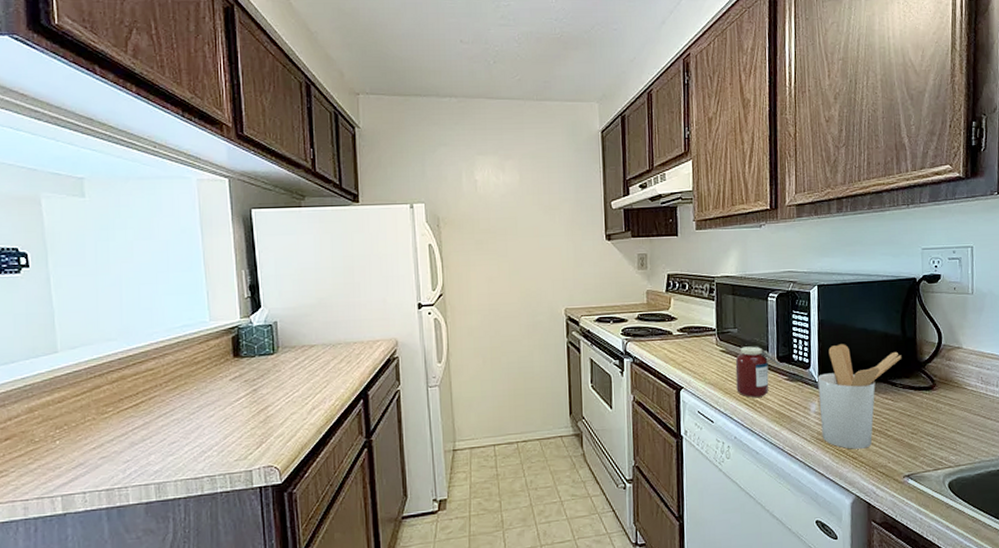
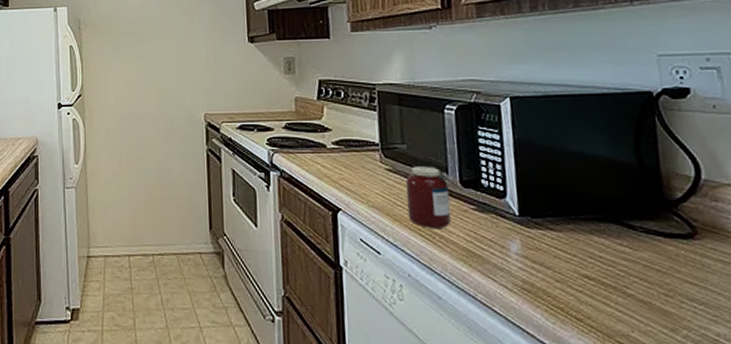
utensil holder: present [817,344,902,449] -> none [517,170,641,308]

